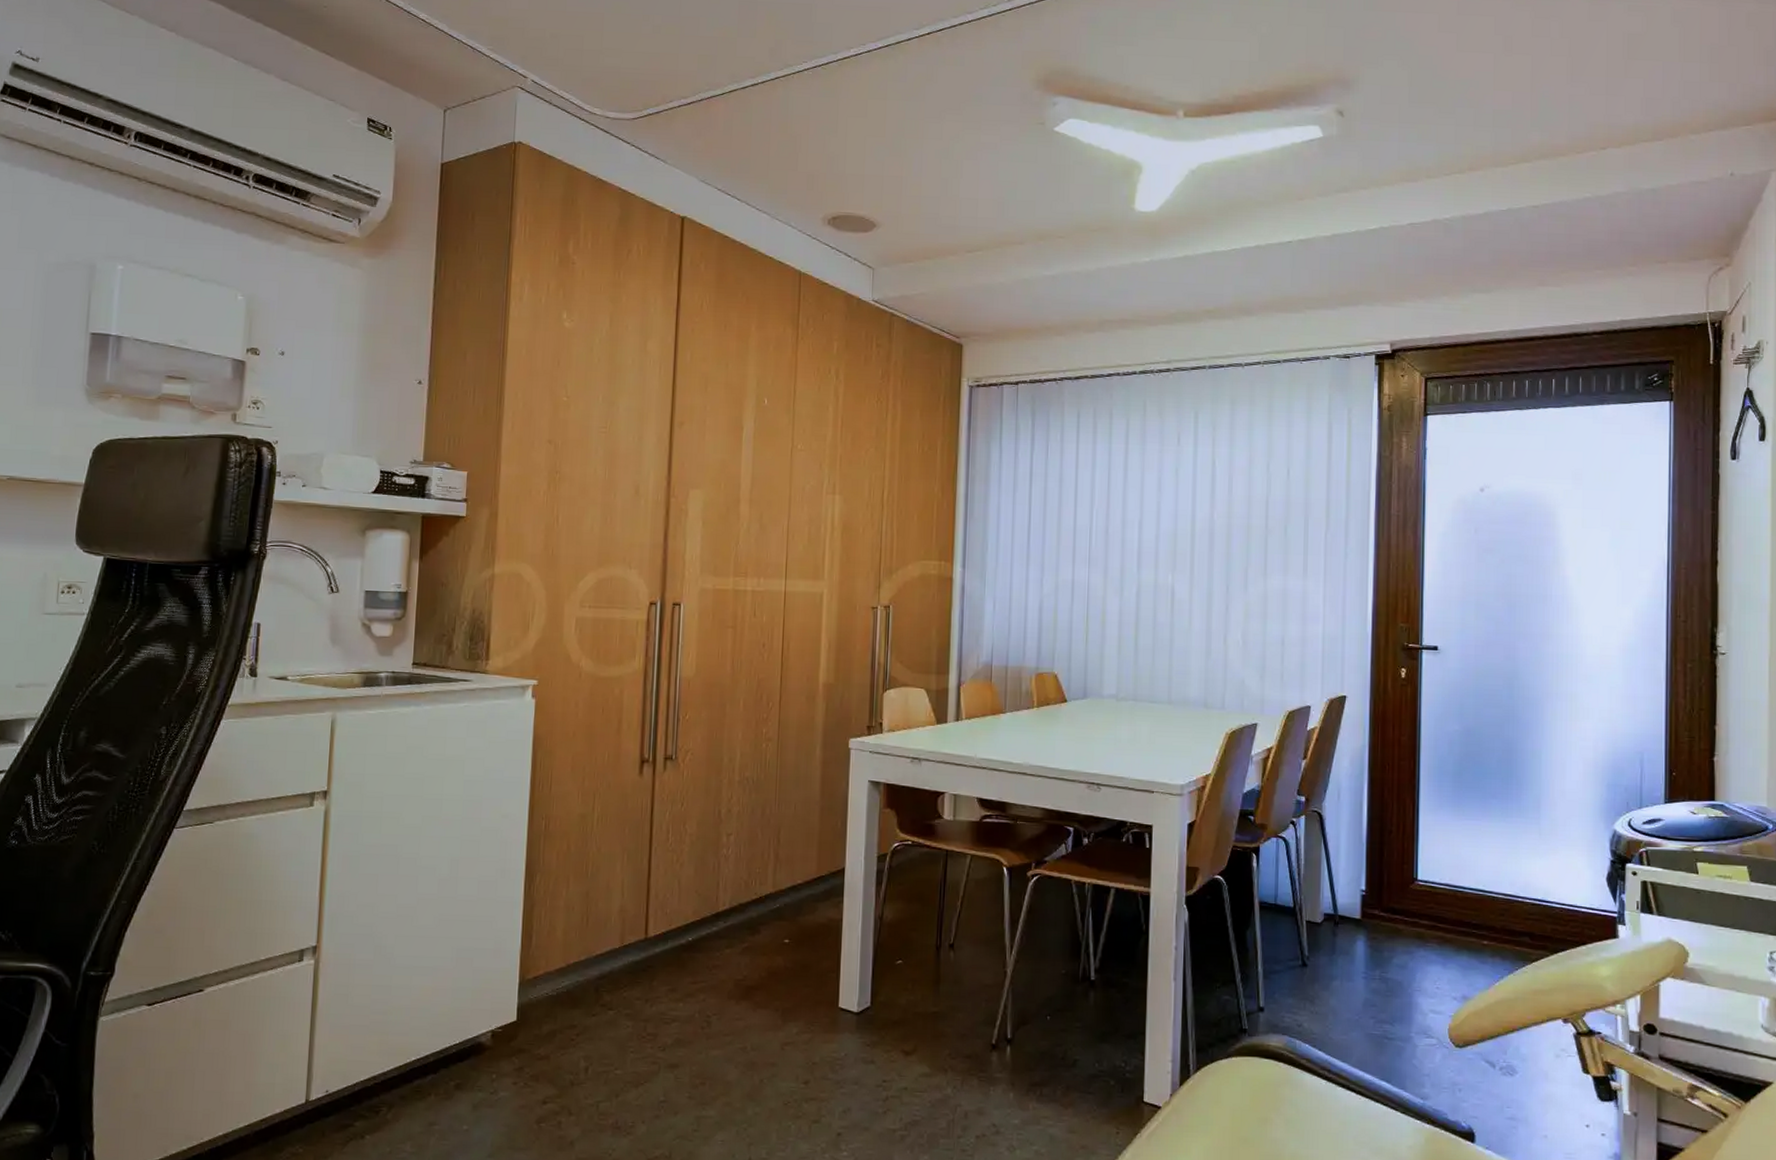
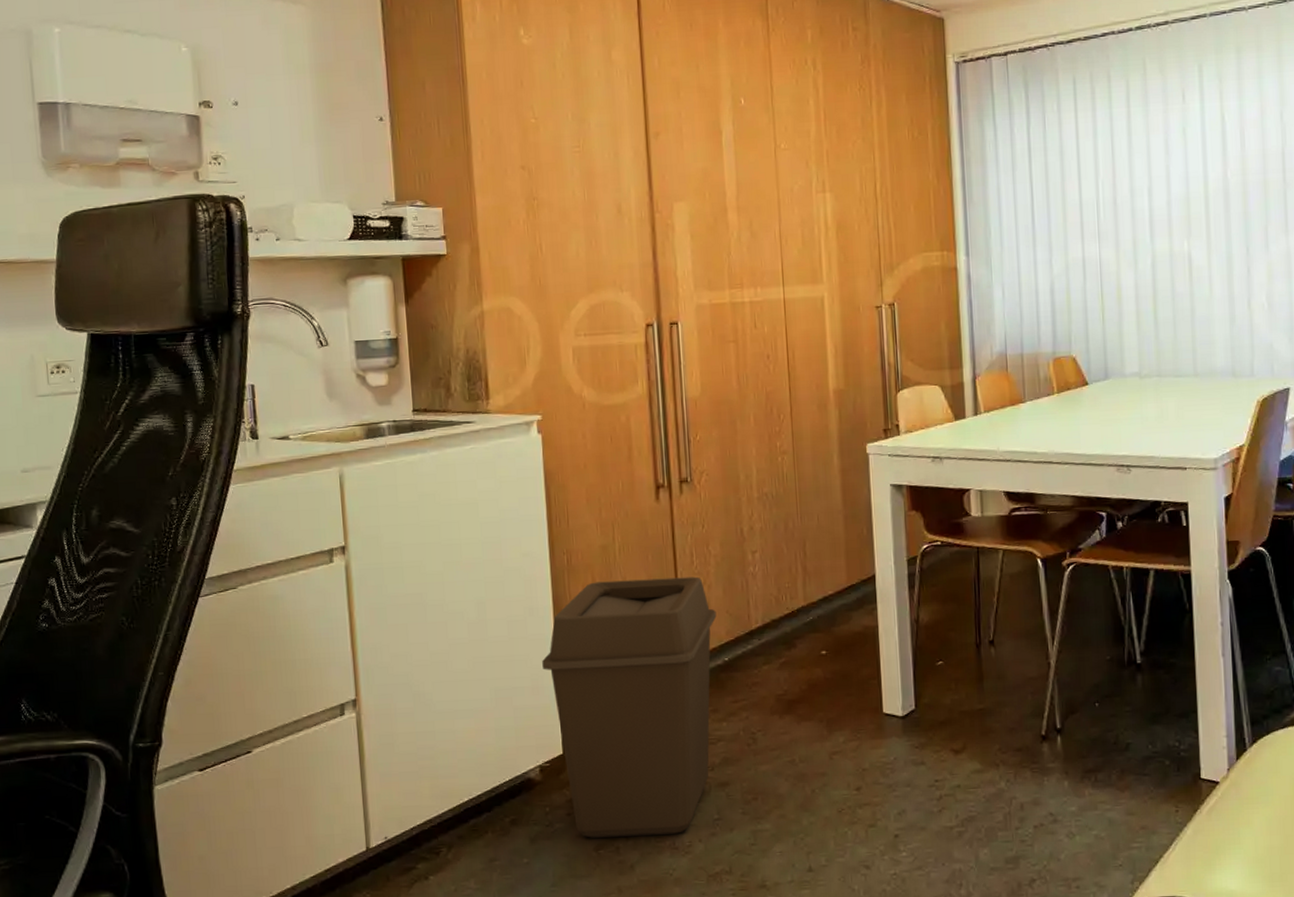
trash bin: none [507,850,686,1113] -> present [542,576,717,838]

